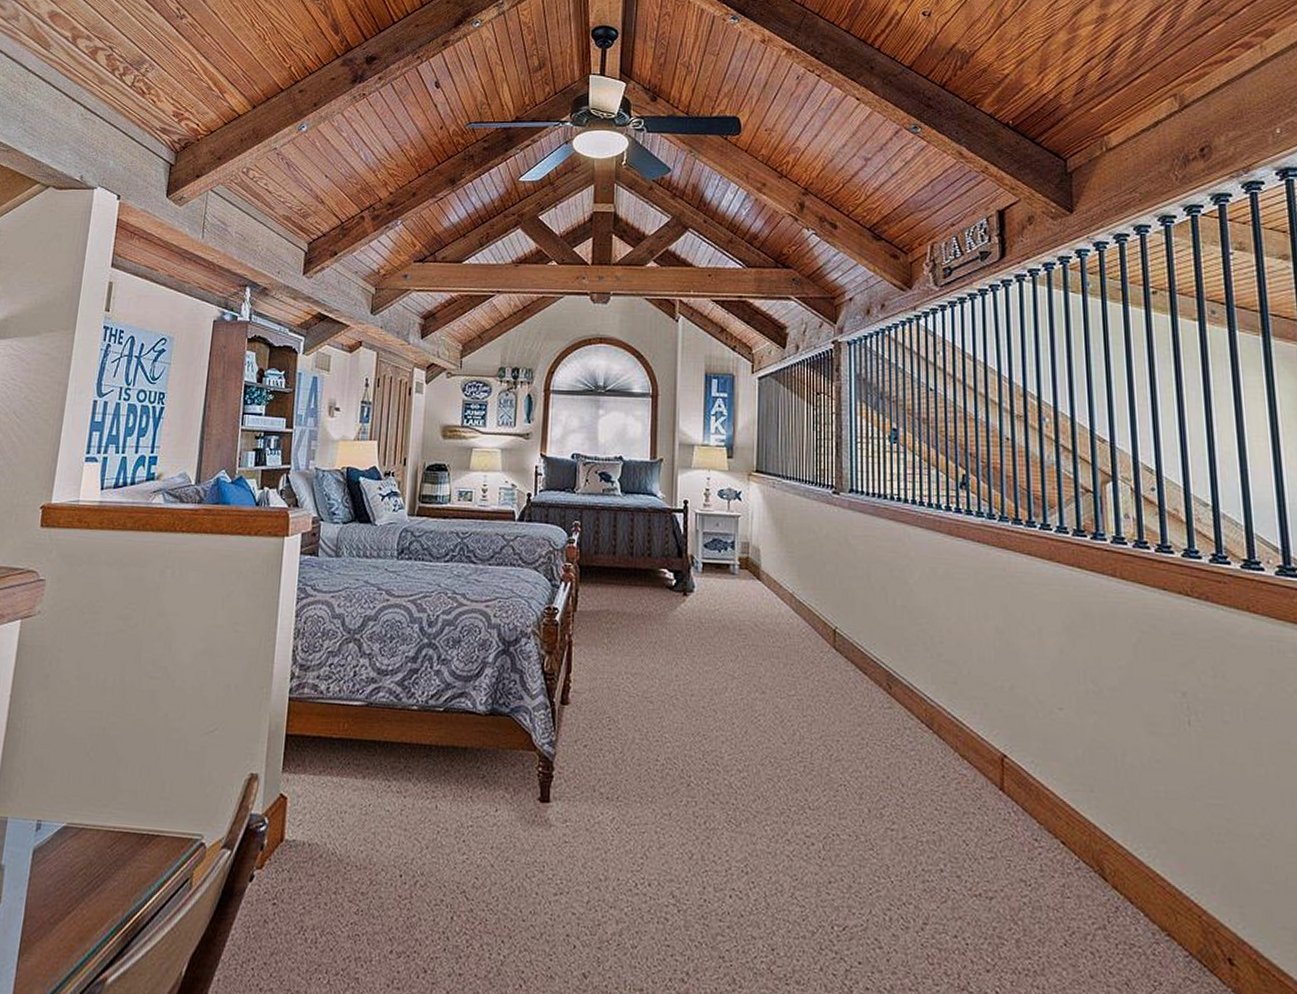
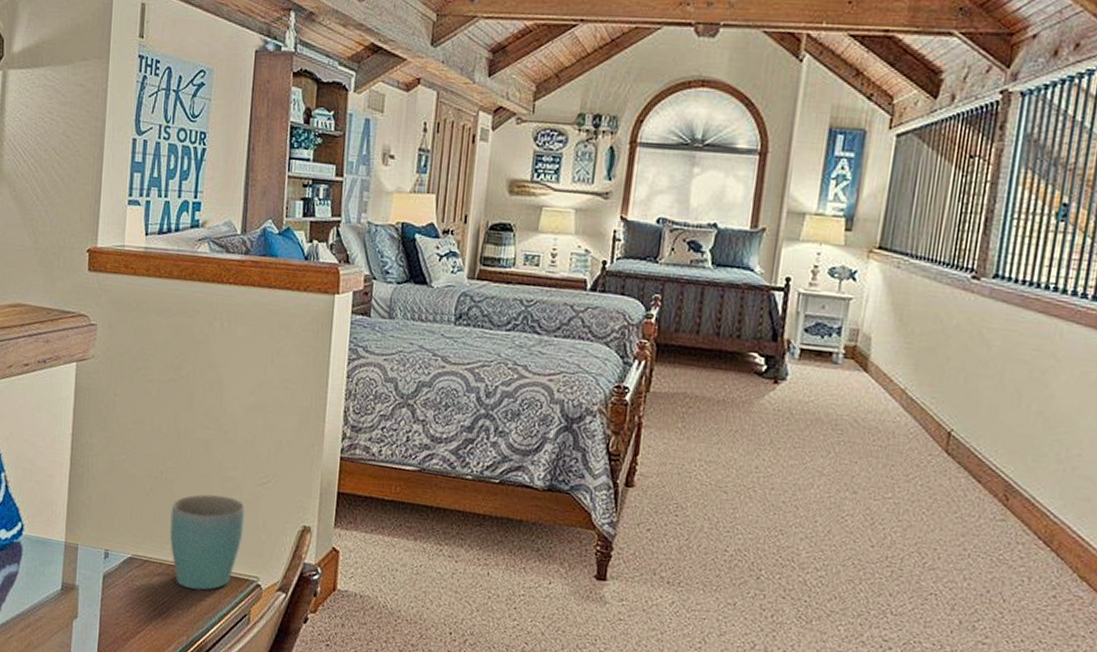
mug: none [109,748,191,856] -> present [169,494,245,590]

